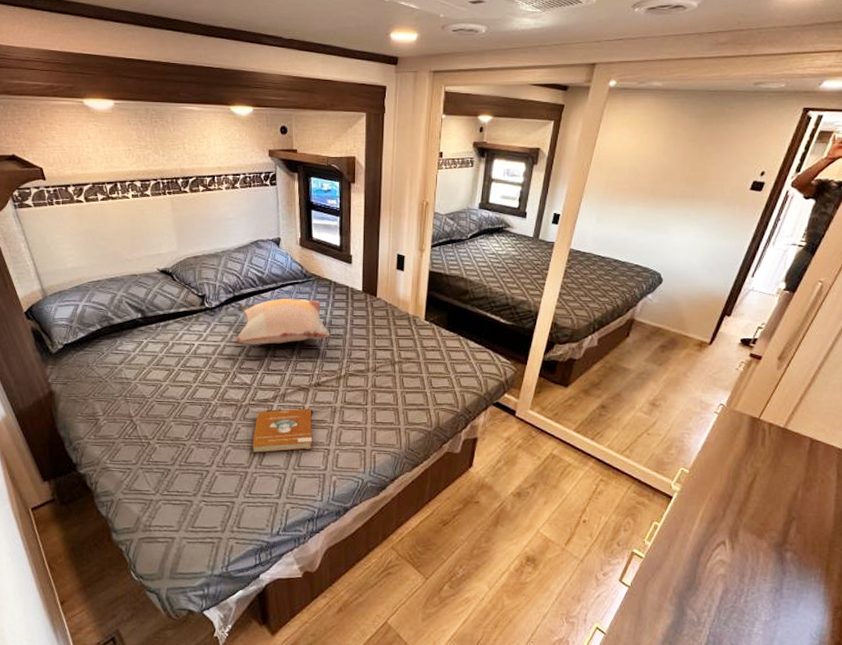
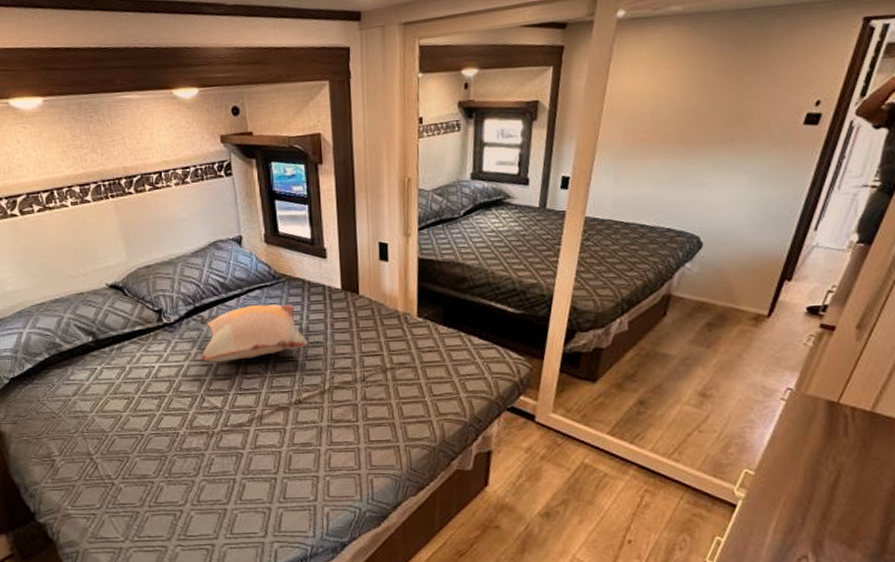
book: present [252,408,313,453] -> none [229,430,299,486]

